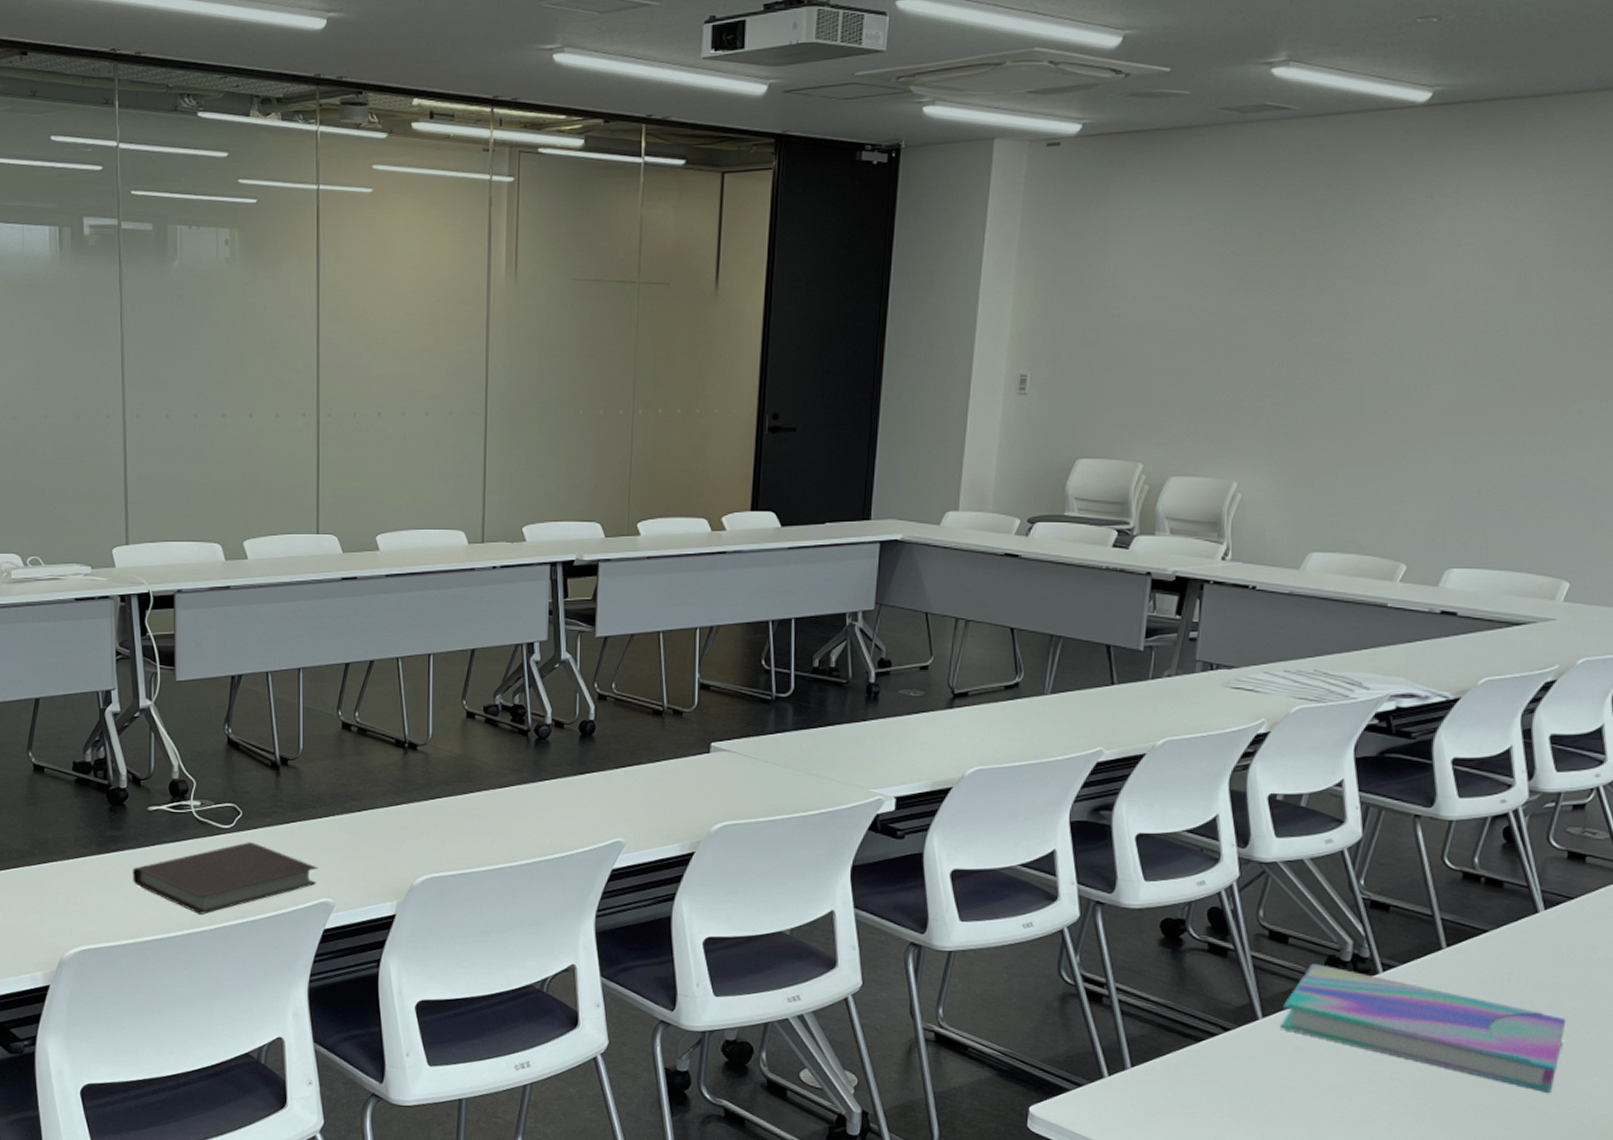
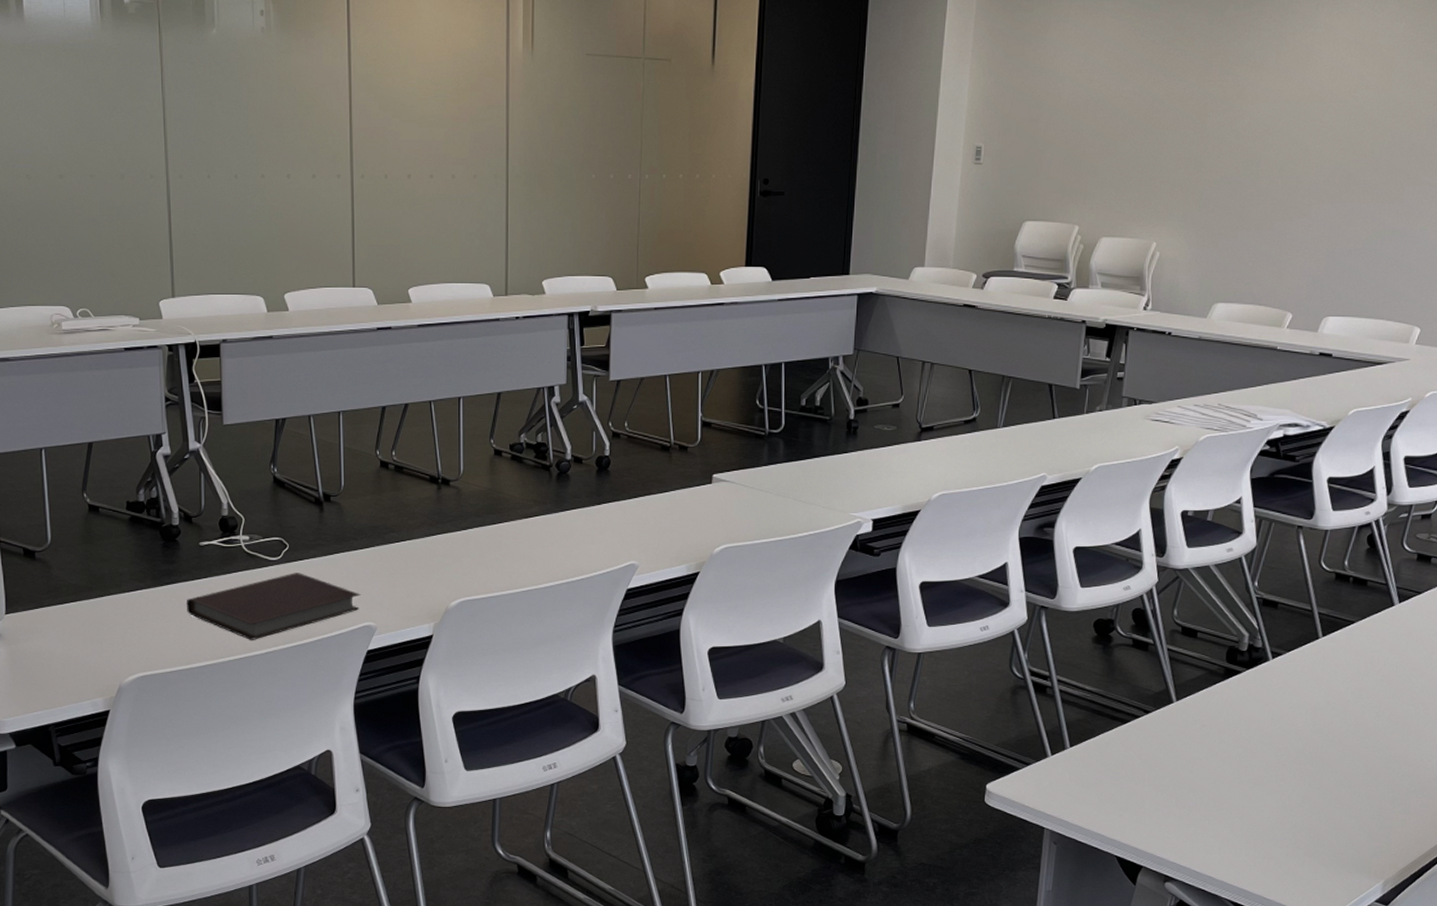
folder: present [1280,964,1567,1093] -> none [1191,654,1416,755]

